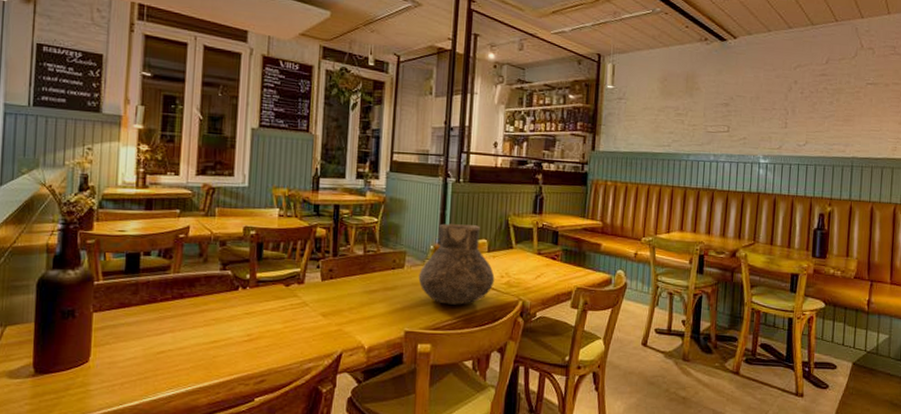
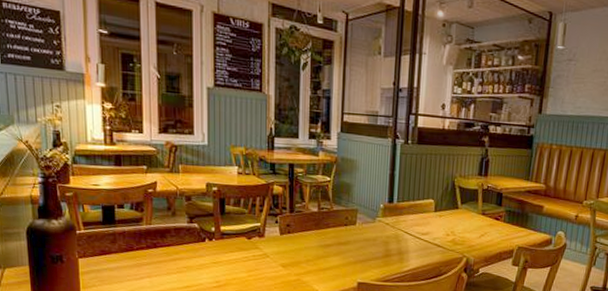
vase: present [418,223,495,305] -> none [369,183,441,260]

